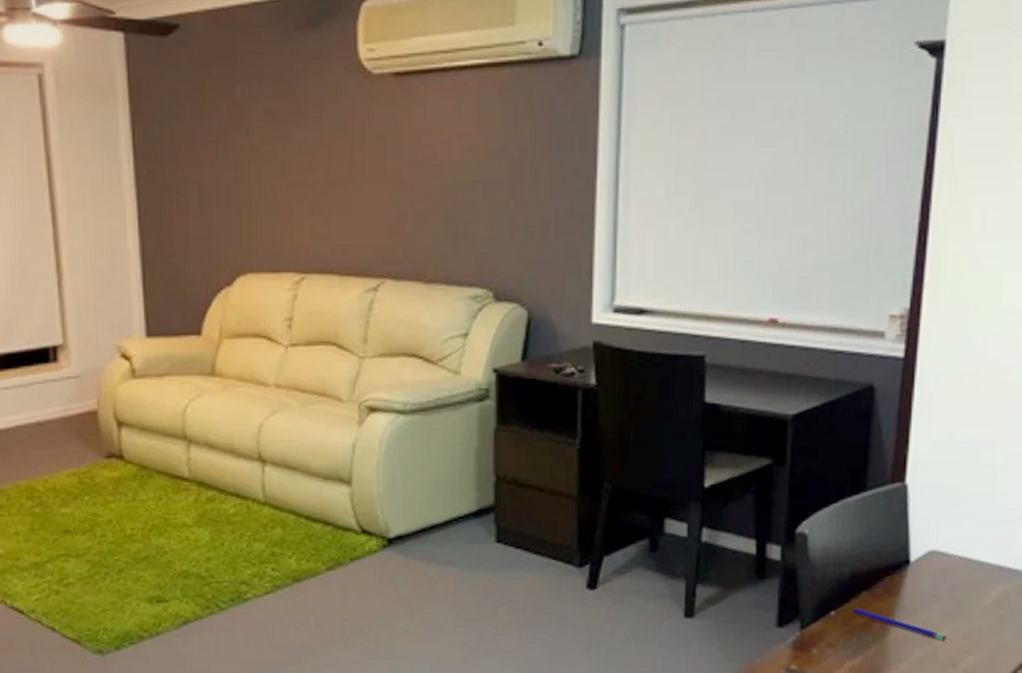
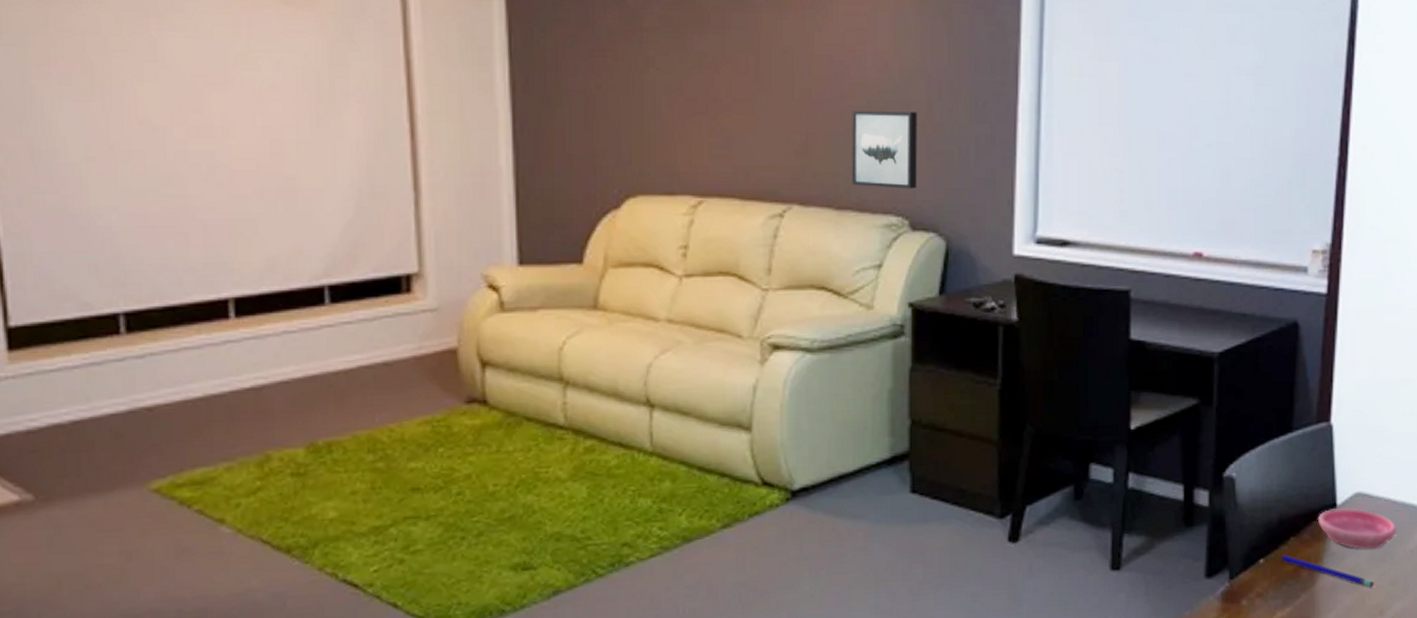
wall art: none [439,189,501,263] -> present [852,110,917,189]
saucer: none [890,564,972,605] -> present [1317,507,1397,549]

